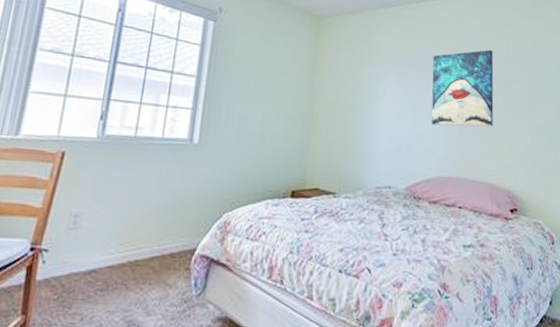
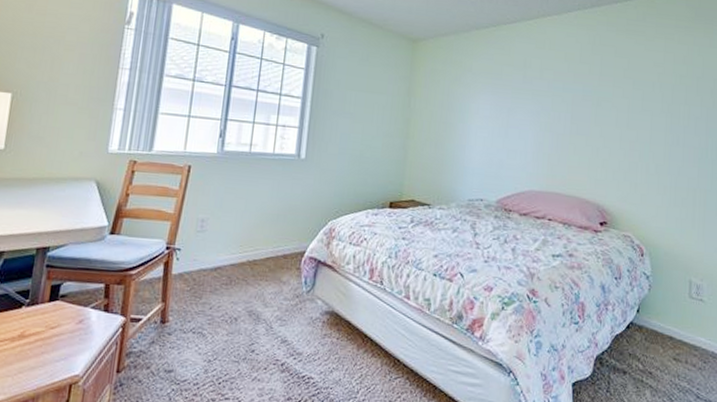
wall art: present [431,49,494,127] -> none [522,68,586,144]

